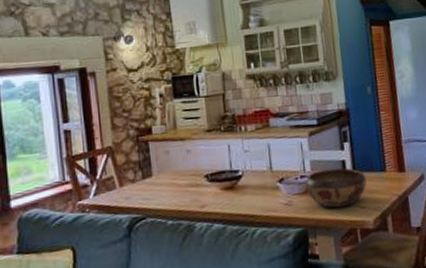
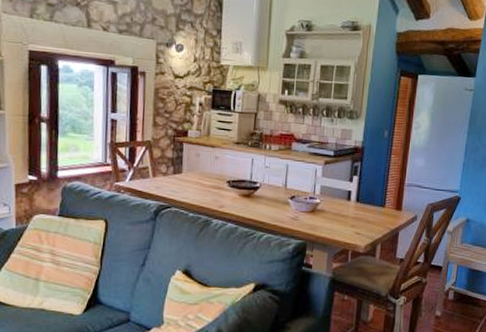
decorative bowl: present [304,168,367,209] -> none [311,195,366,230]

